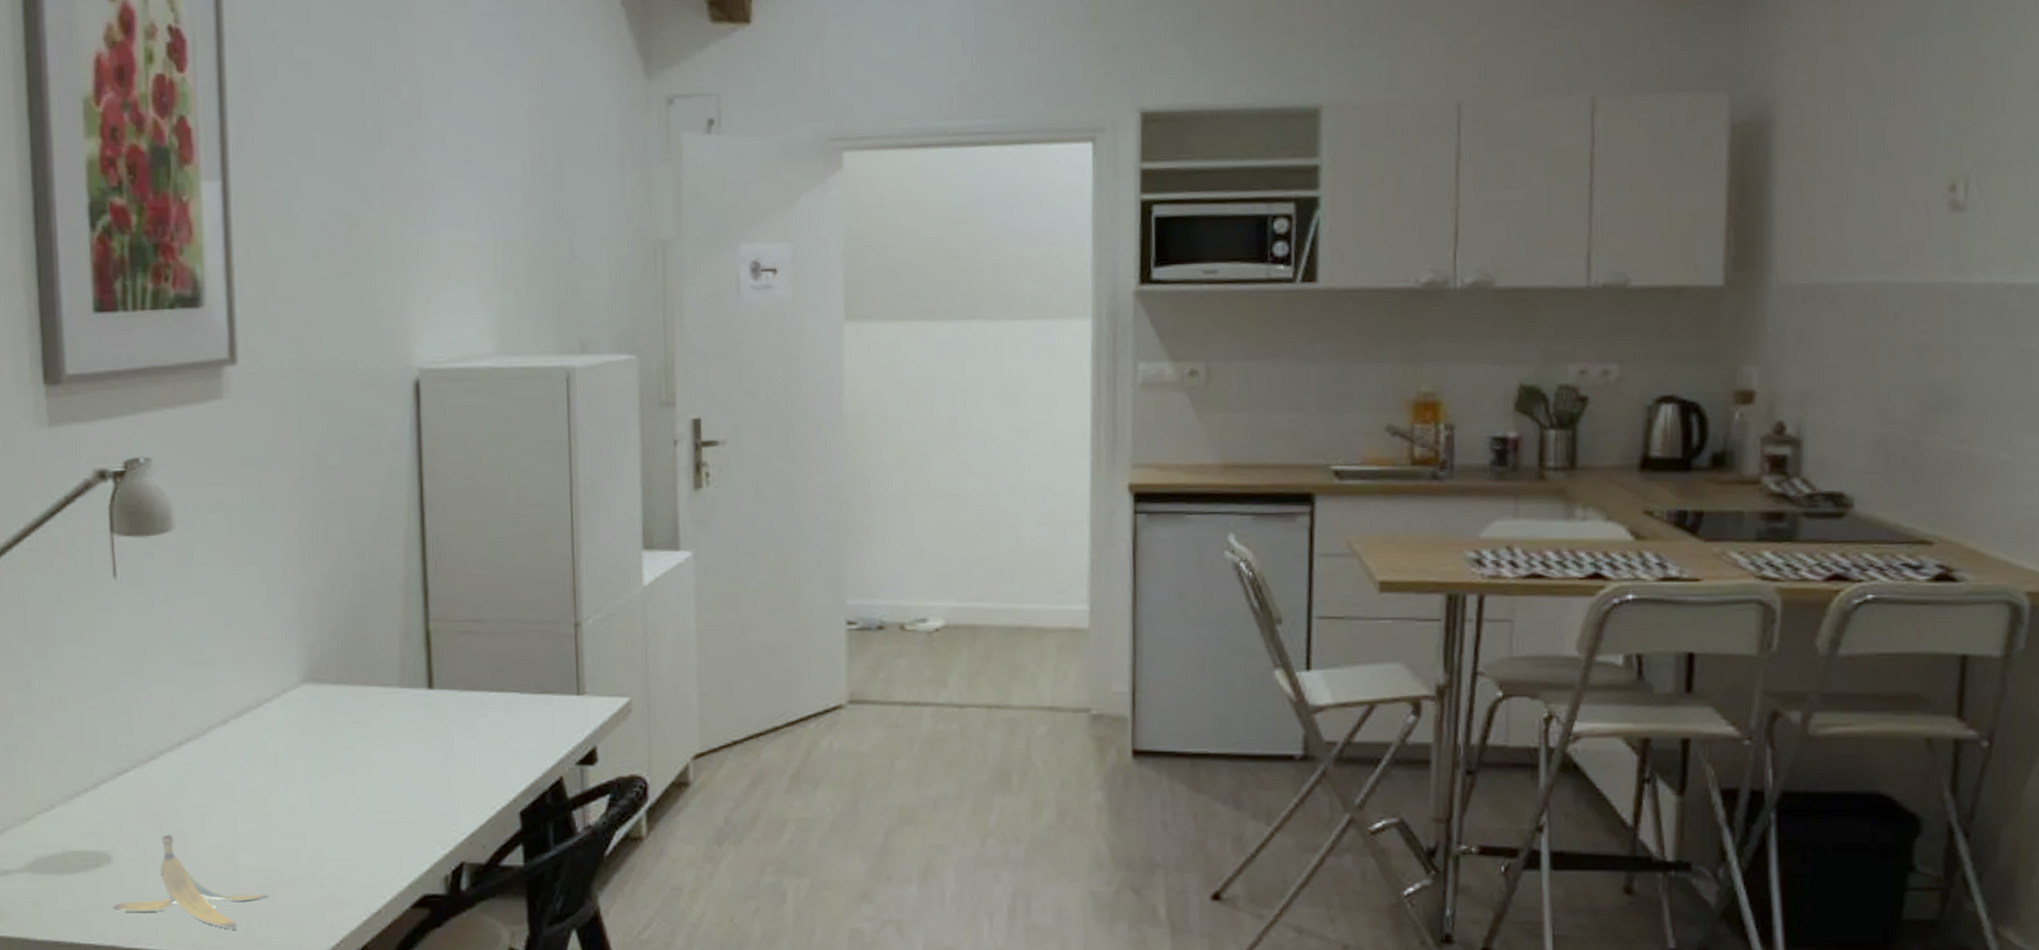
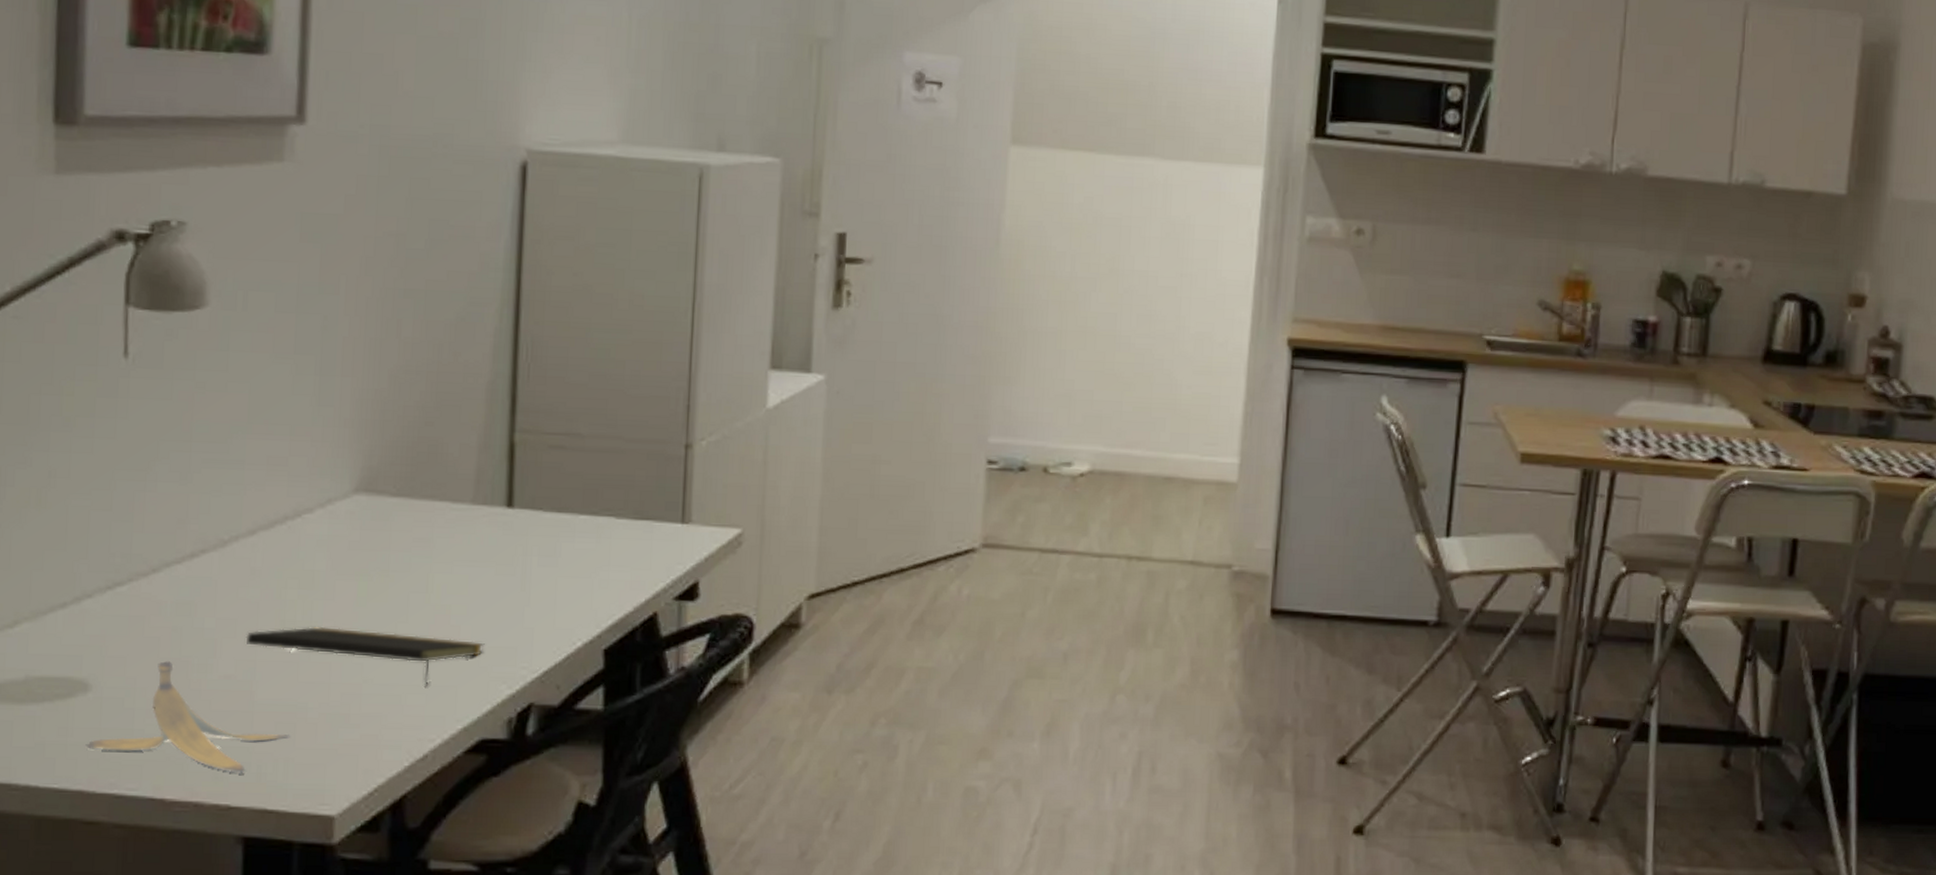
notepad: none [228,801,420,849] -> present [246,627,485,686]

